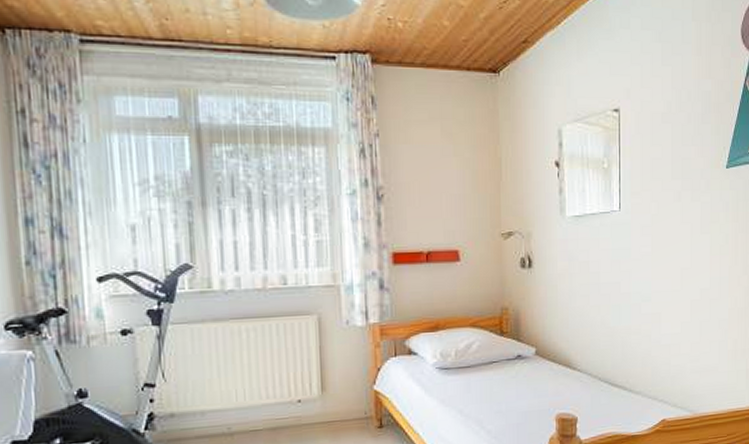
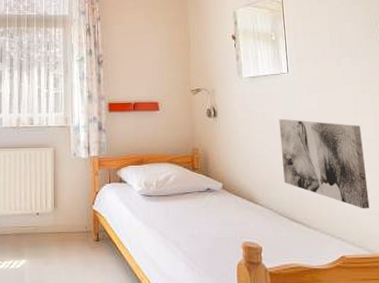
wall art: none [605,268,696,368] -> present [279,119,370,209]

